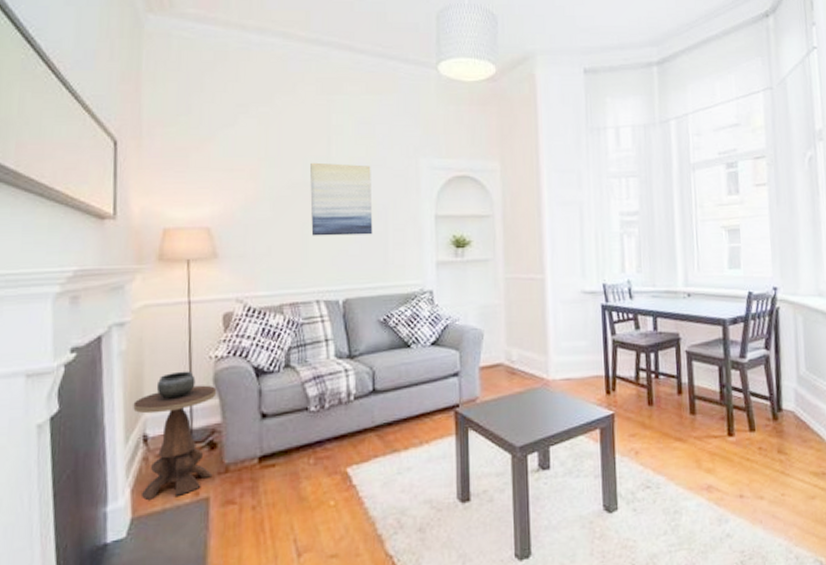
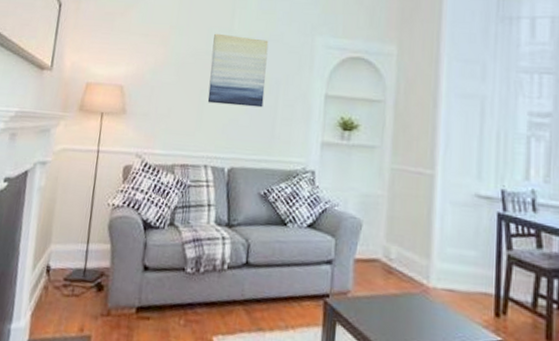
side table: present [133,371,217,501] -> none [39,213,110,329]

